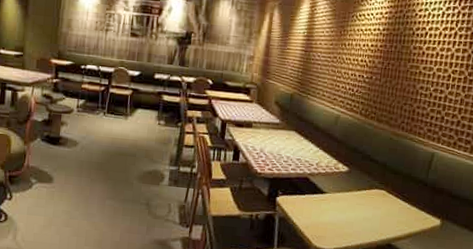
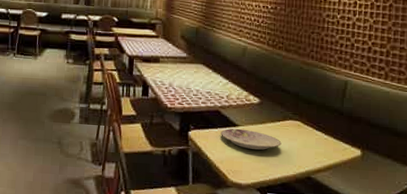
plate: none [308,195,366,217] -> present [221,128,282,150]

